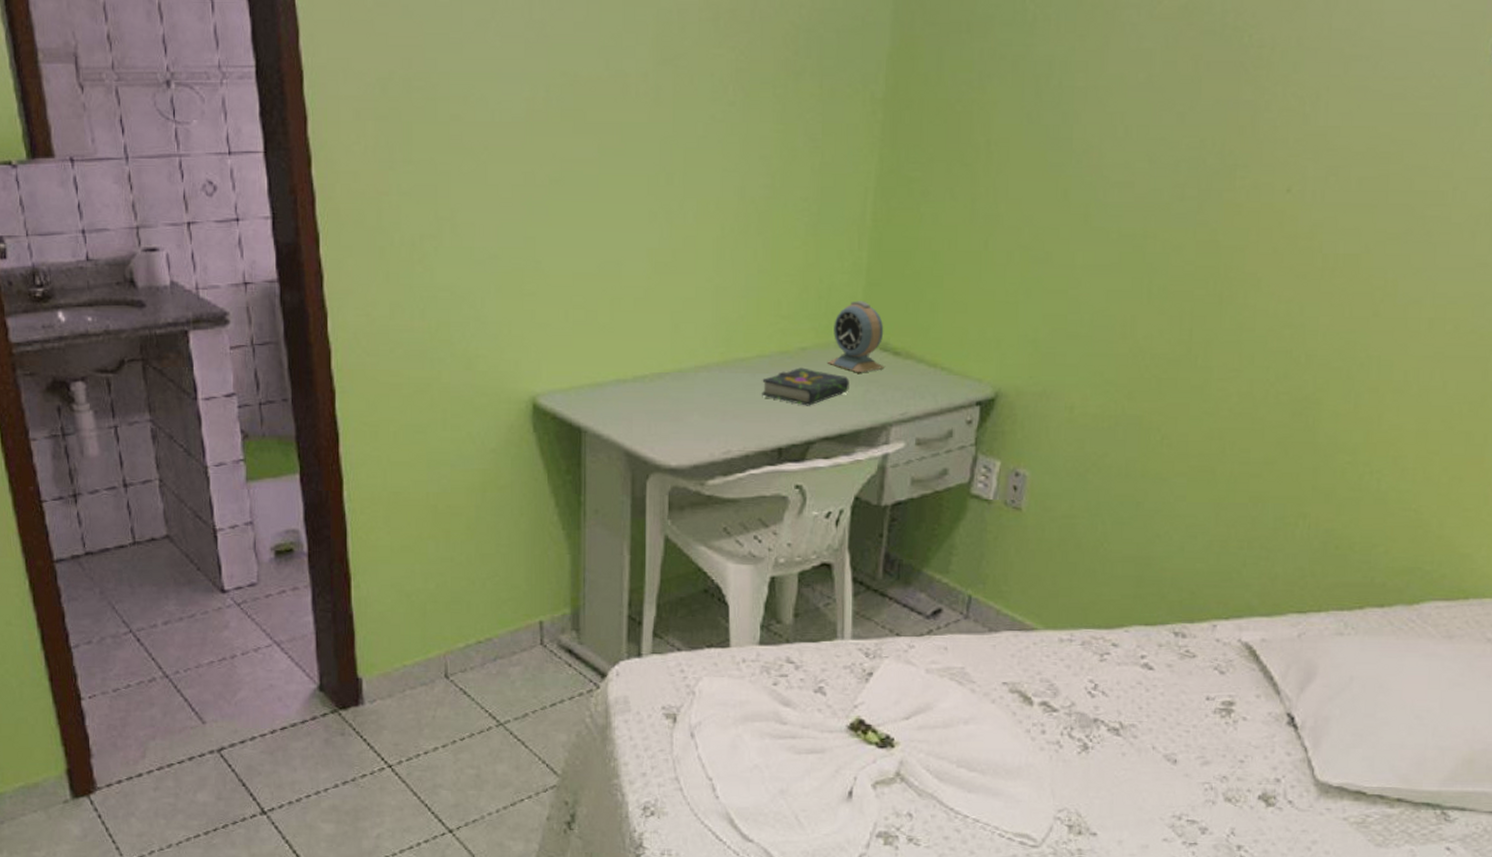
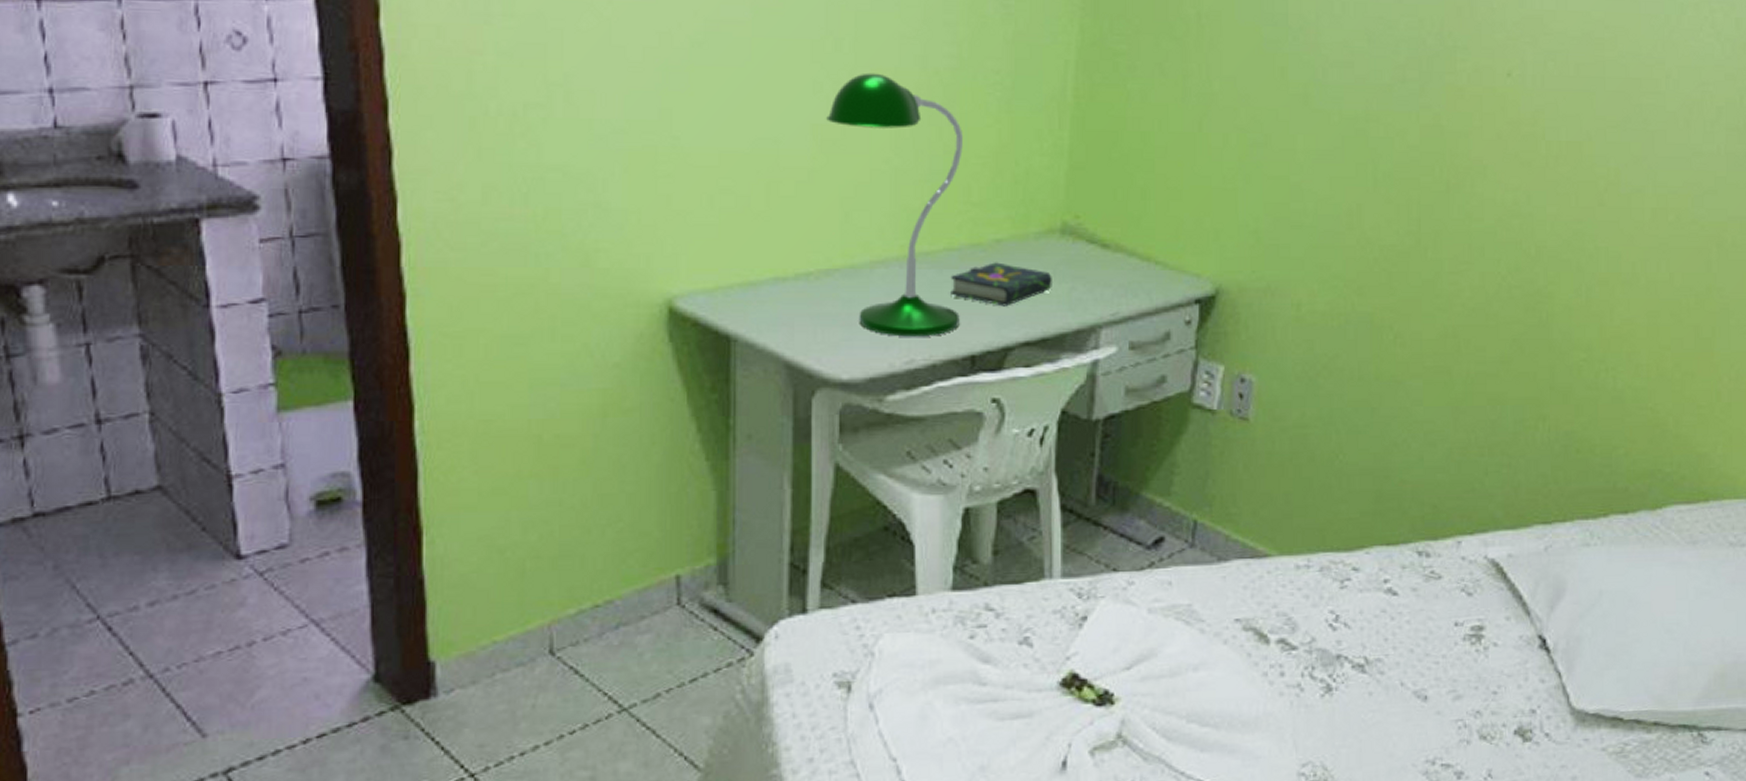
desk lamp: none [660,203,774,431] -> present [826,72,963,337]
alarm clock: present [828,301,885,373] -> none [1027,186,1092,268]

